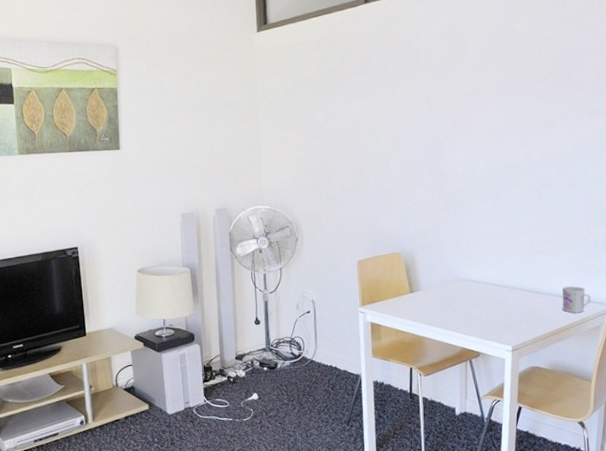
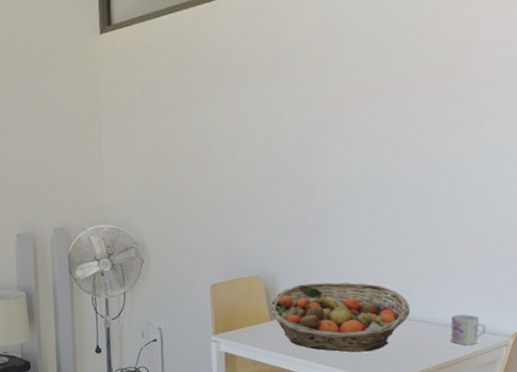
fruit basket: none [409,258,529,321] -> present [270,282,411,352]

